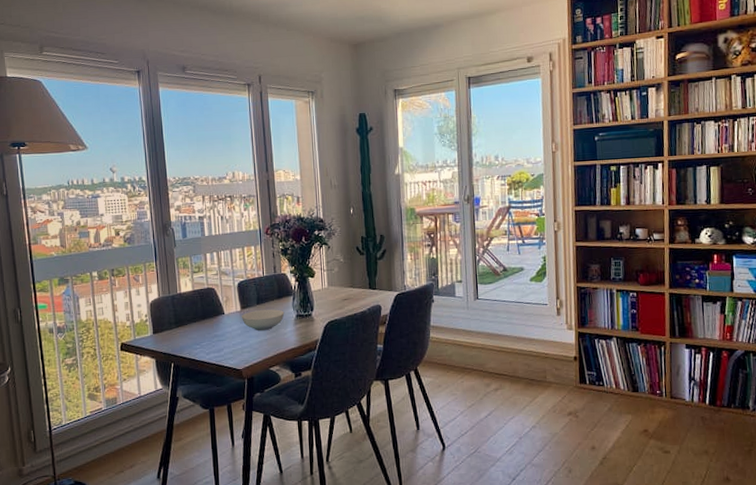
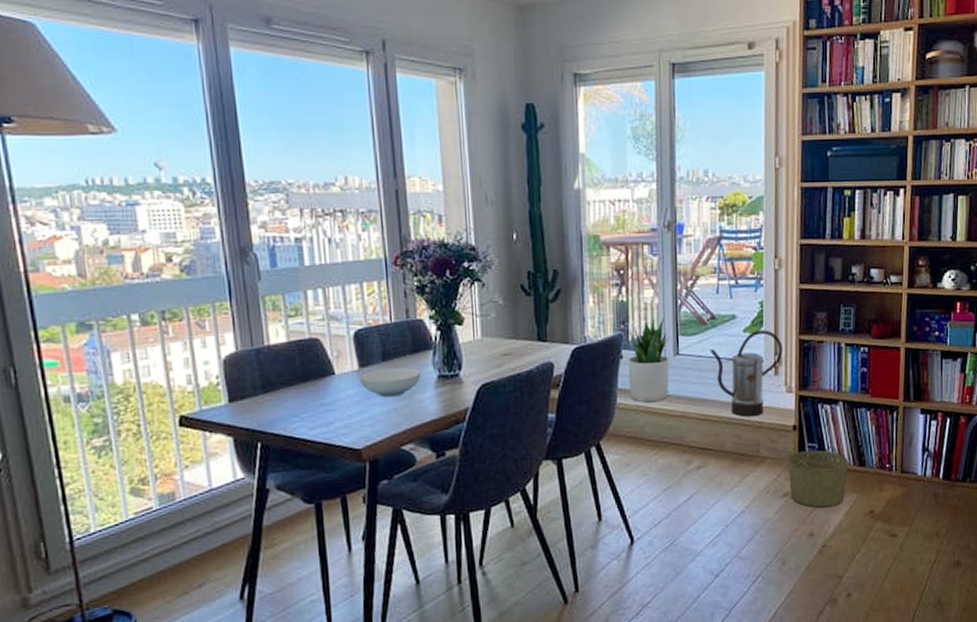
planter: none [438,270,471,337] -> present [628,318,669,403]
watering can: none [503,279,564,349] -> present [709,330,783,417]
basket: none [570,374,624,426] -> present [787,446,849,508]

